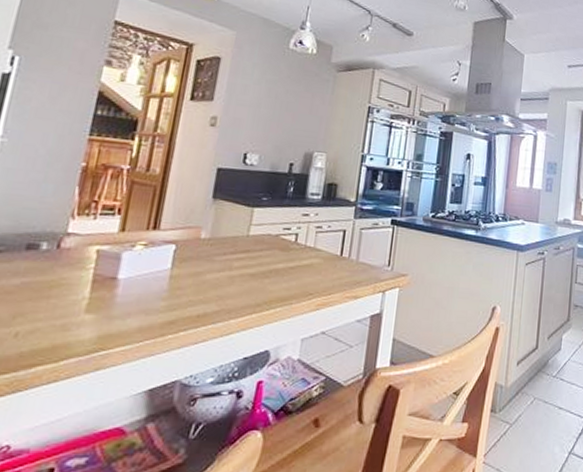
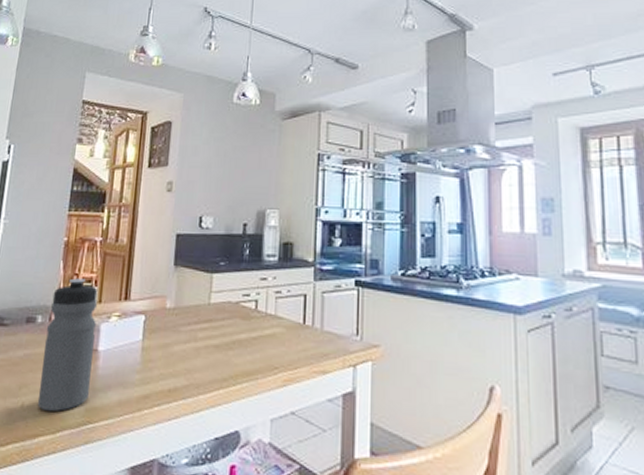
water bottle: none [36,205,122,341] -> present [37,278,98,412]

